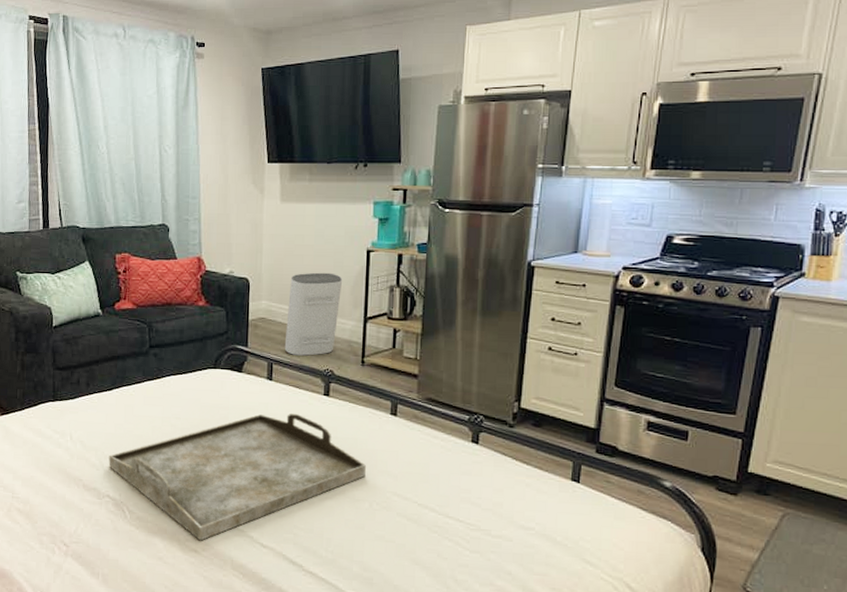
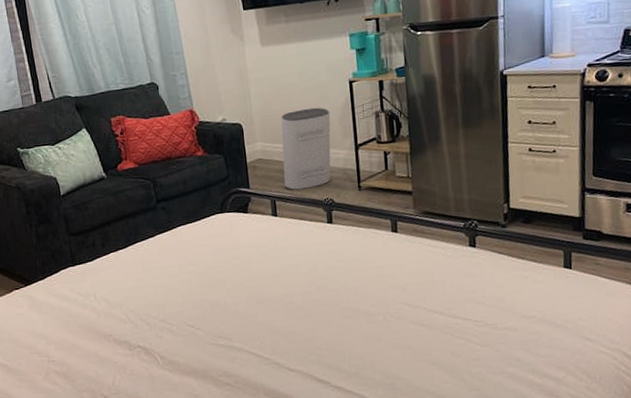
serving tray: present [108,414,366,541] -> none [134,244,376,375]

